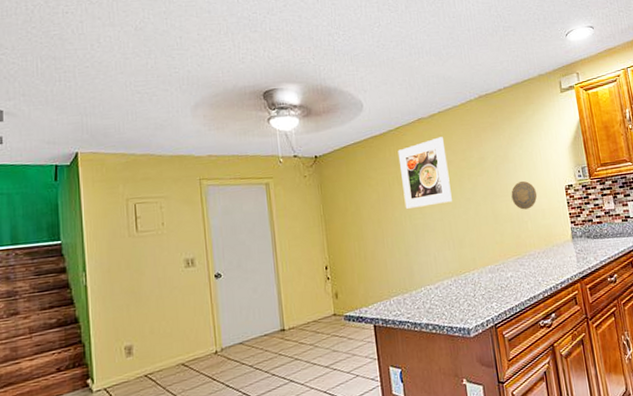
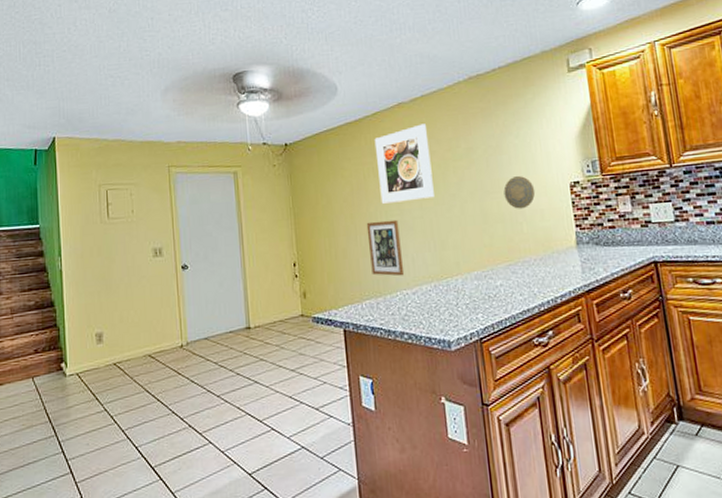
wall art: none [392,222,428,274] -> present [366,219,405,277]

